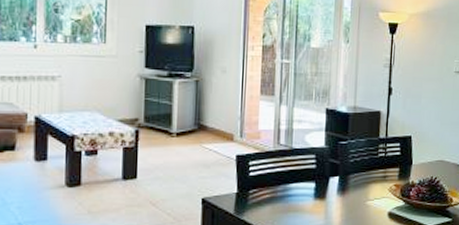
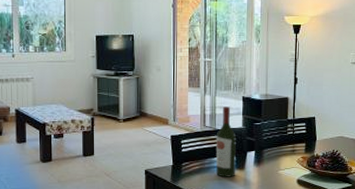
wine bottle: none [291,120,317,209] -> present [216,106,236,177]

